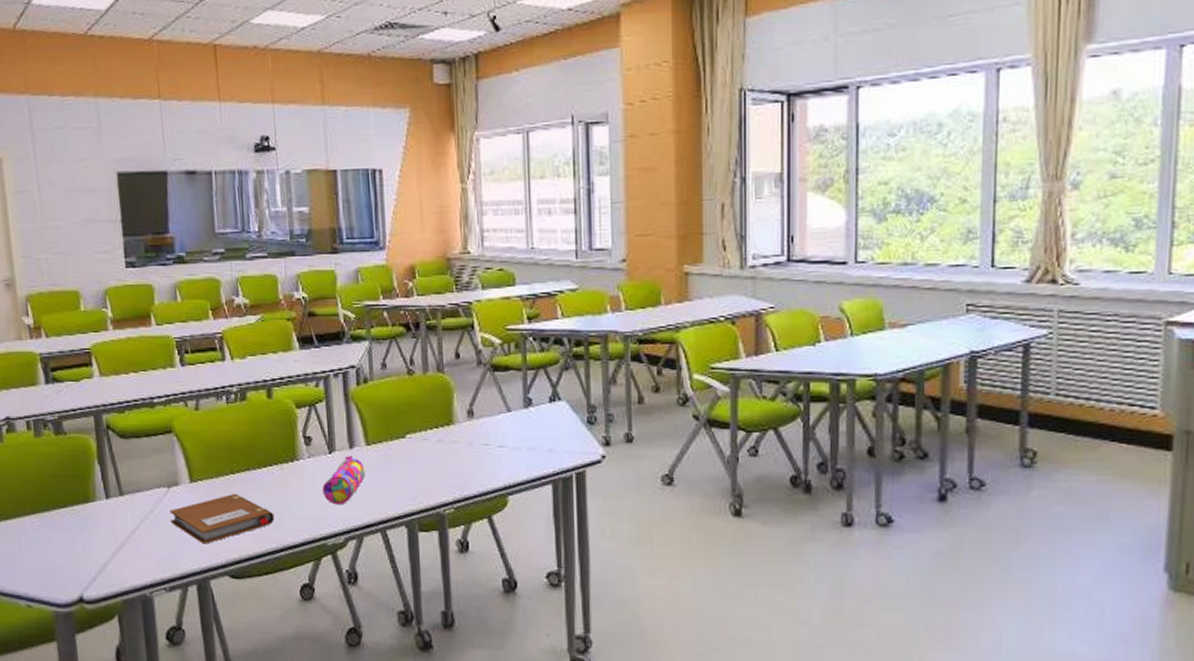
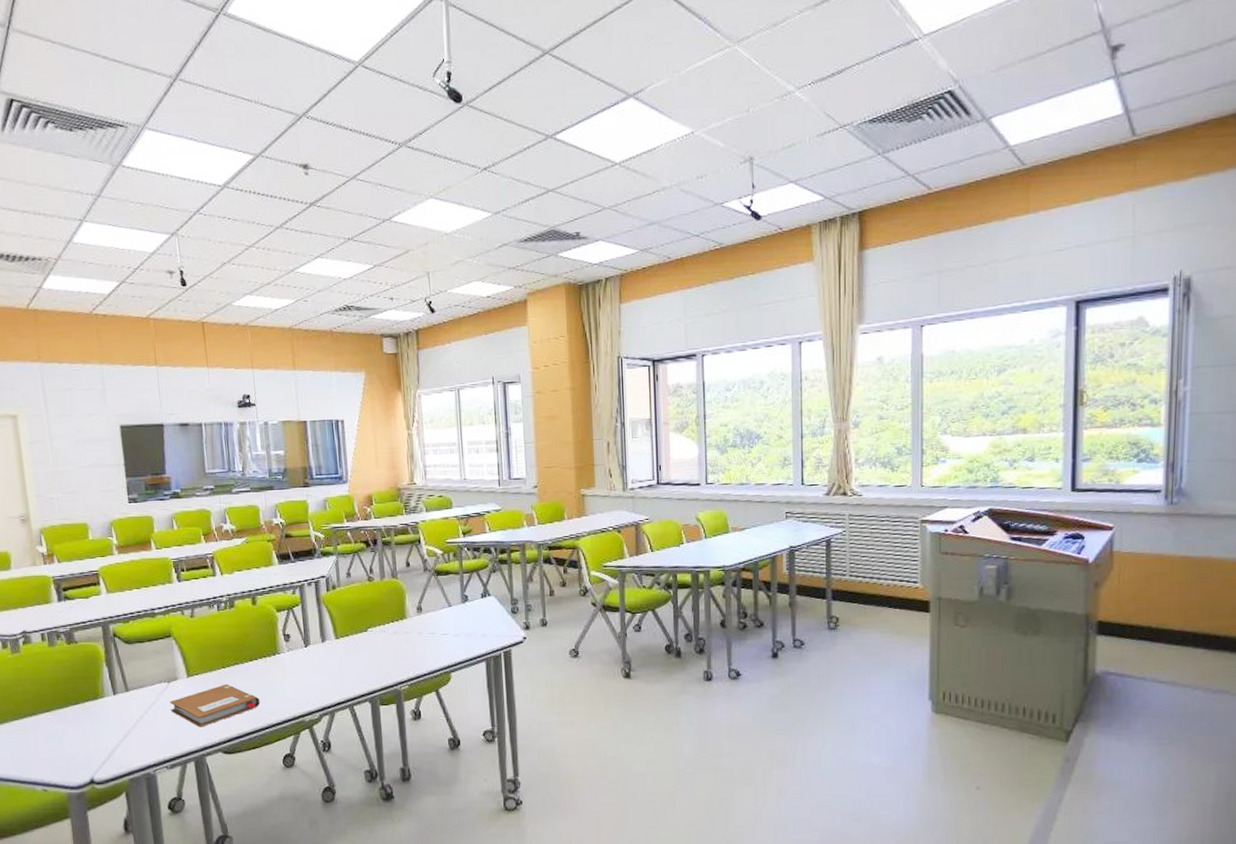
pencil case: present [322,456,365,505] -> none [299,648,335,688]

